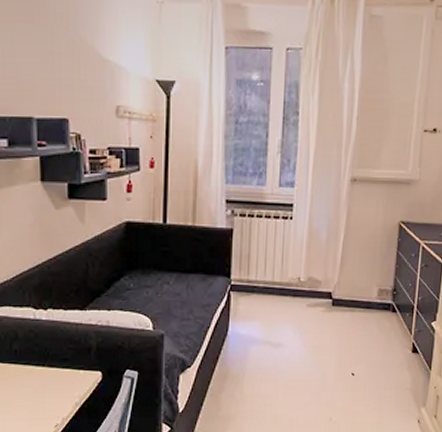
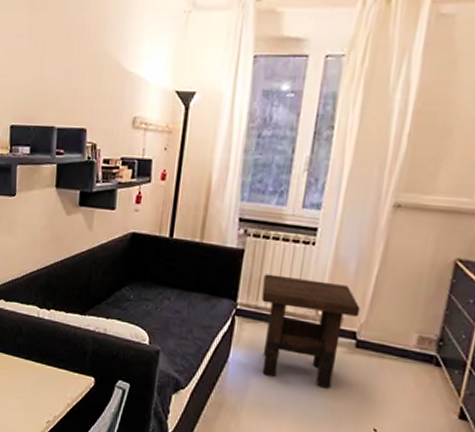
side table: none [252,249,333,344] -> present [261,273,361,387]

